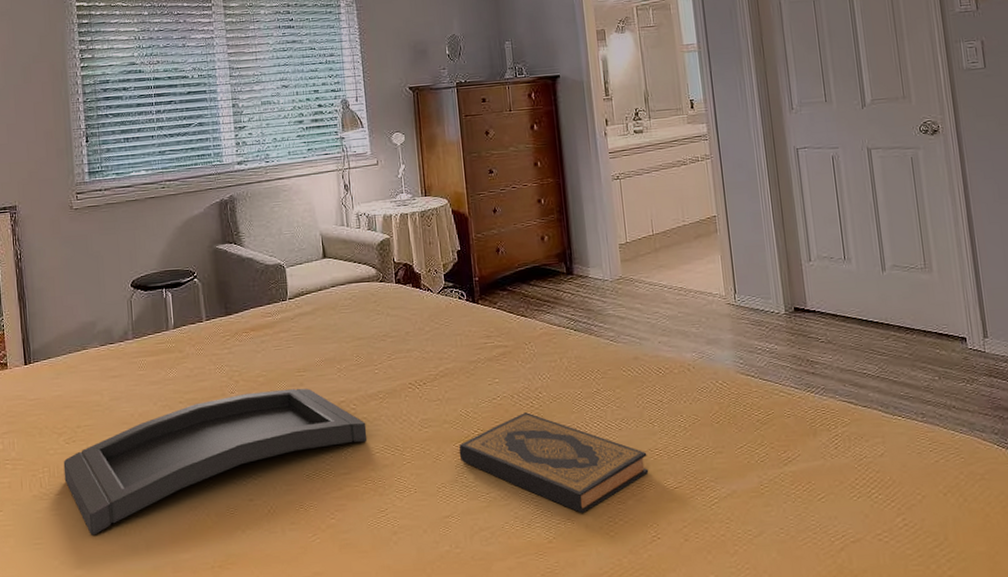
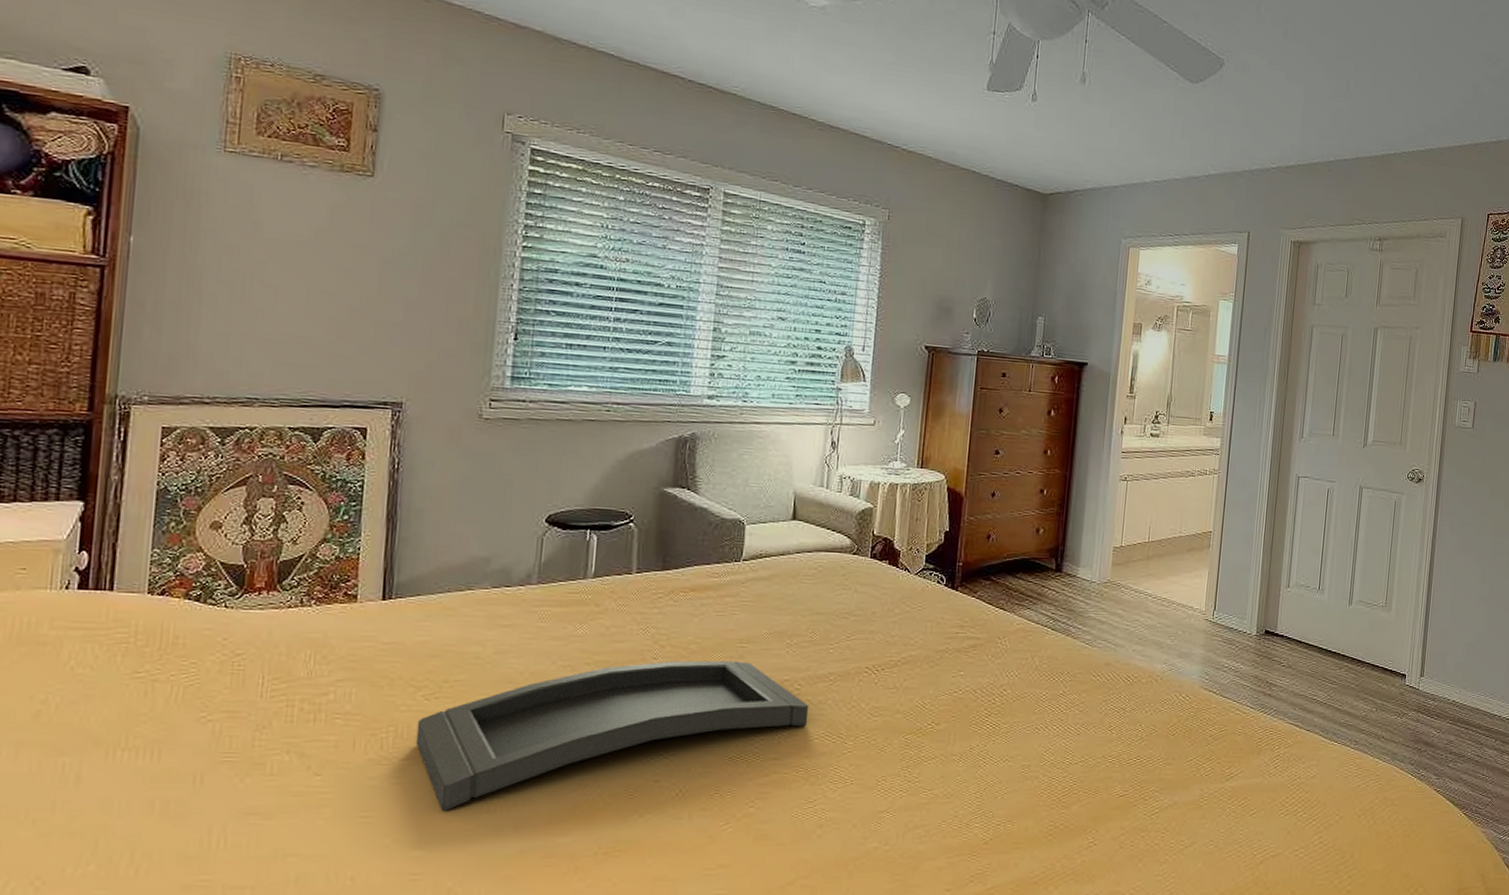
hardback book: present [459,412,649,513] -> none [907,709,1100,815]

